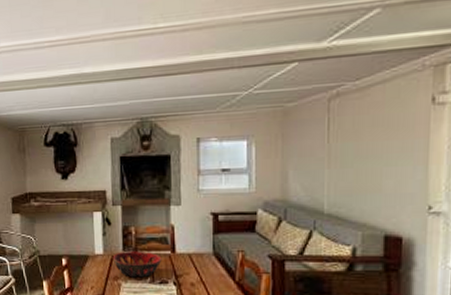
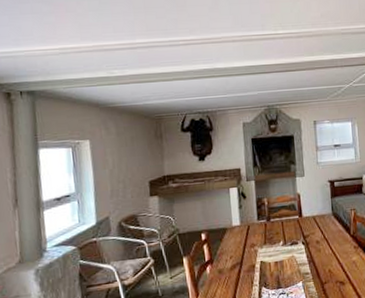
decorative bowl: present [112,250,162,278] -> none [248,218,292,243]

